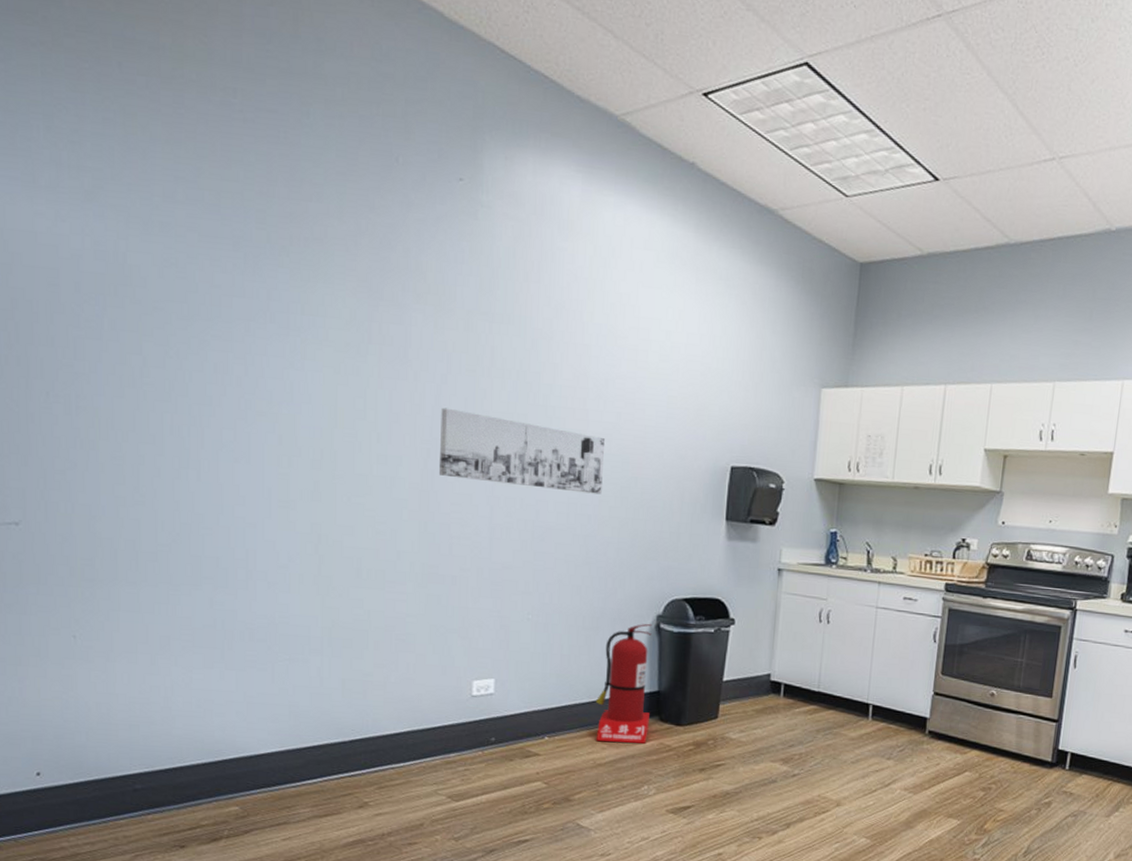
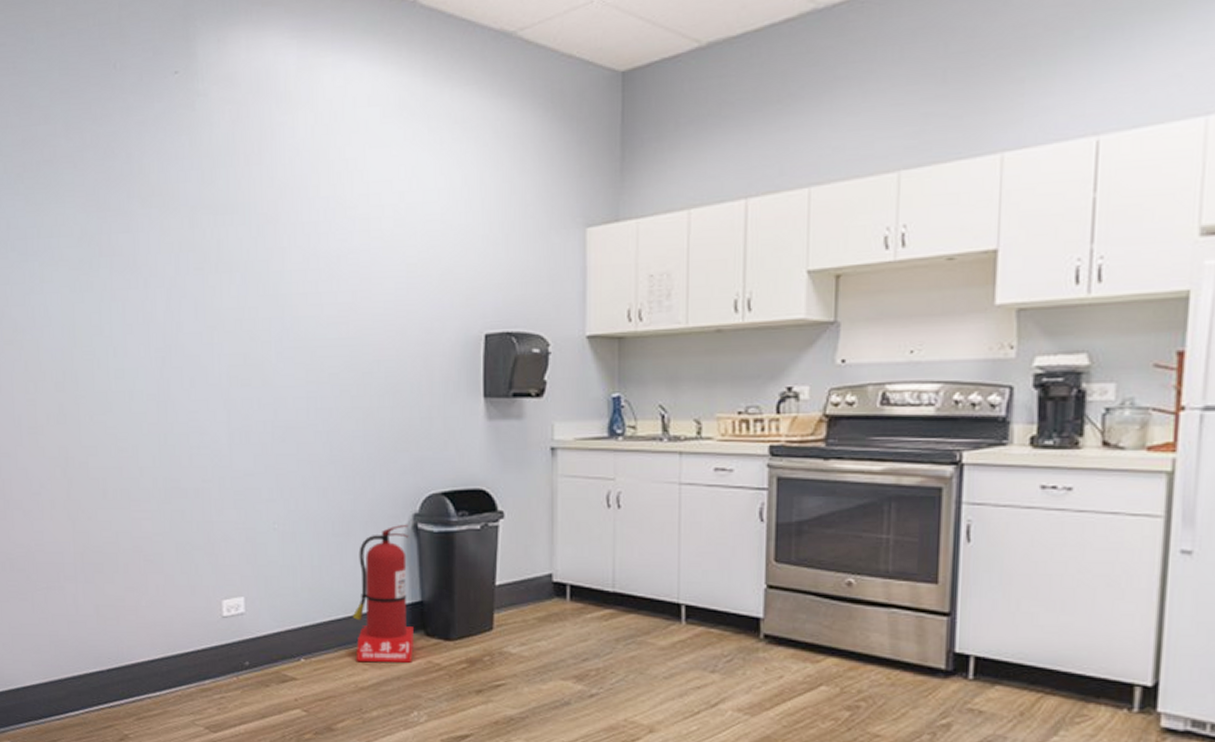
wall art: present [438,407,604,495] -> none [172,311,342,385]

